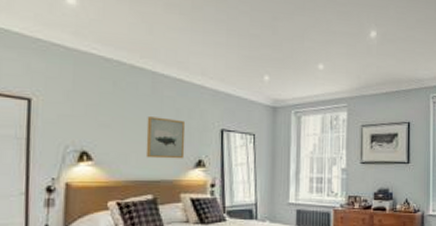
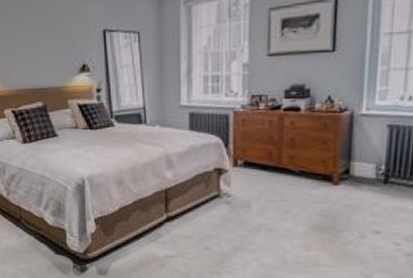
wall art: present [145,117,186,159] -> none [30,23,69,66]

